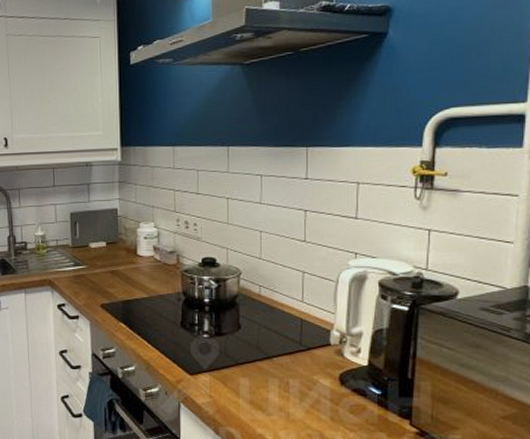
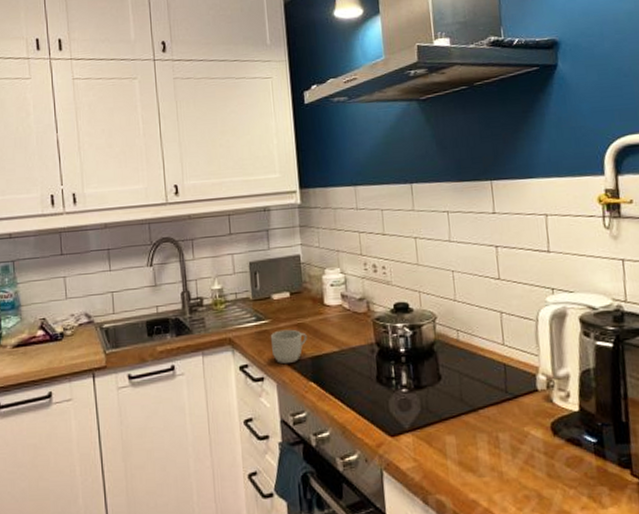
mug: none [86,275,120,305] -> present [270,329,307,364]

